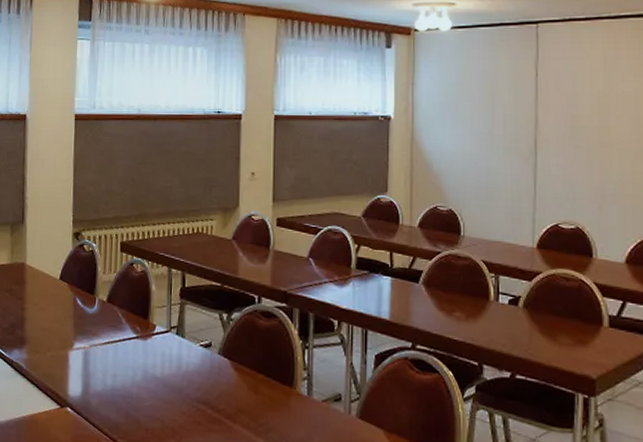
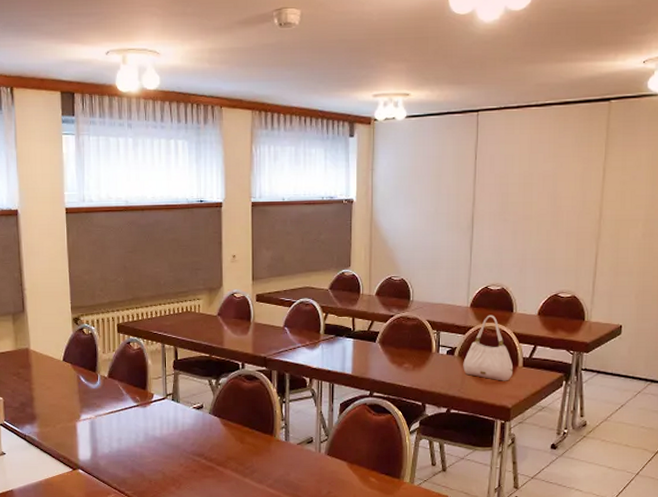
handbag: none [530,259,597,344] -> present [463,315,514,381]

